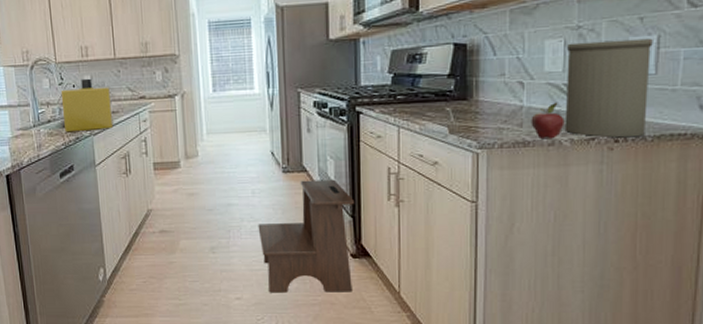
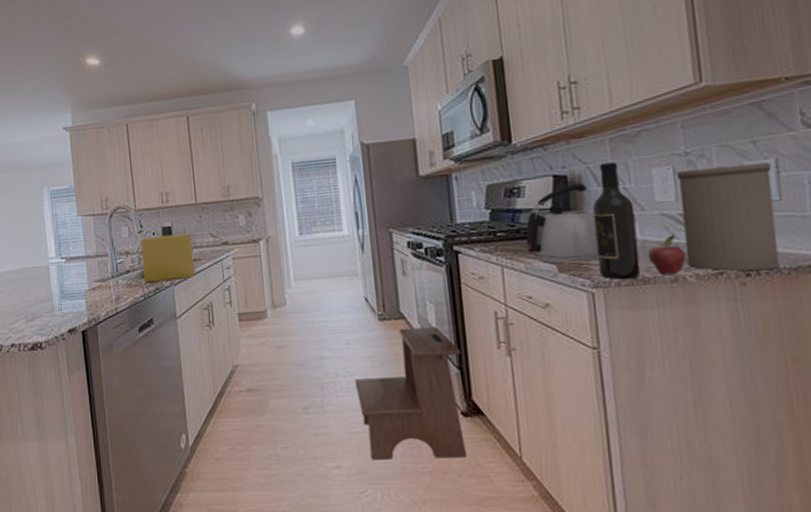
kettle: none [422,51,491,126] -> present [526,183,600,264]
wine bottle: none [486,33,525,141] -> present [592,162,641,279]

